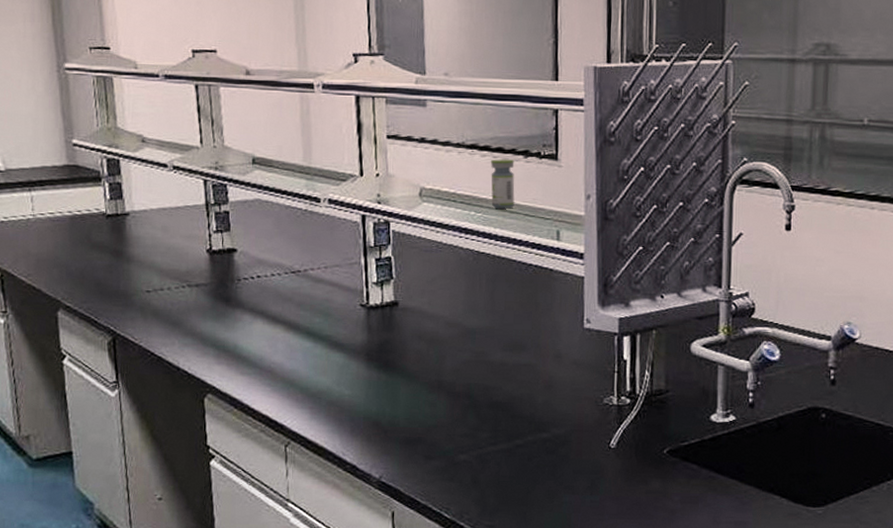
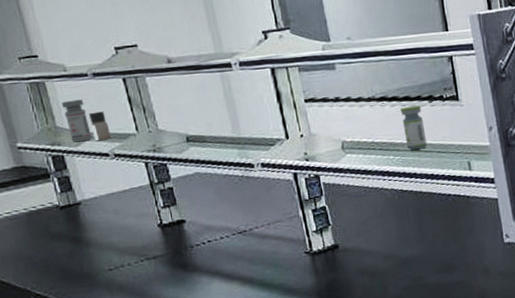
medicine bottle: none [126,101,153,148] -> present [61,99,93,143]
bottle: none [153,117,173,149] -> present [89,111,111,140]

